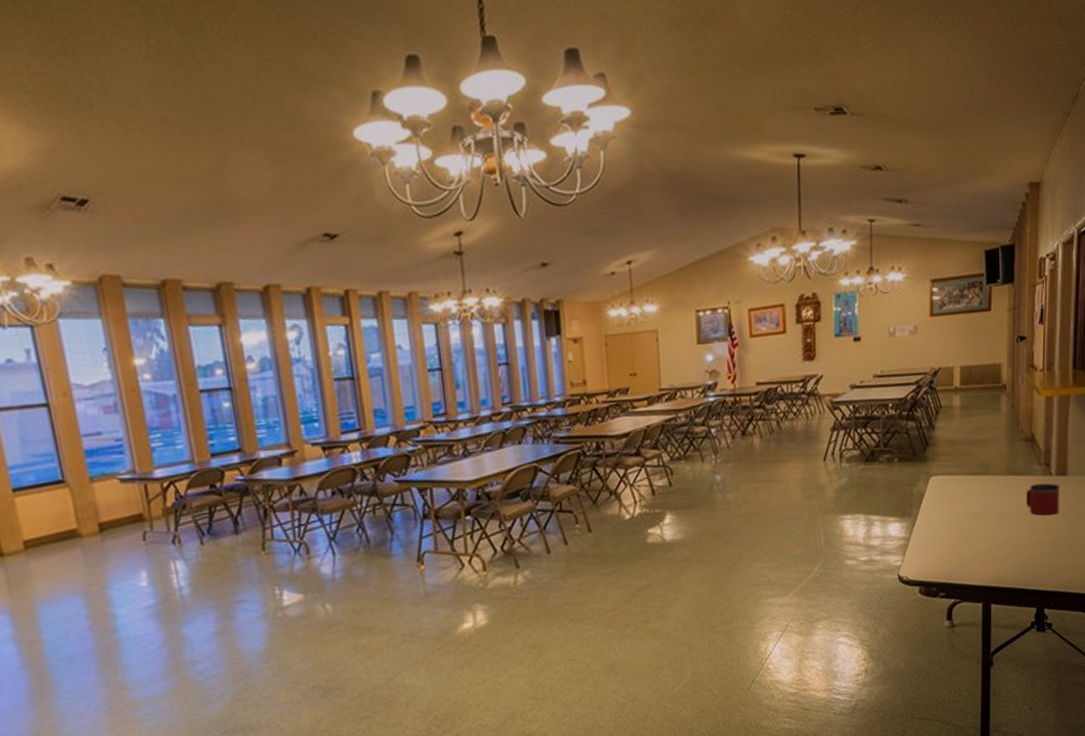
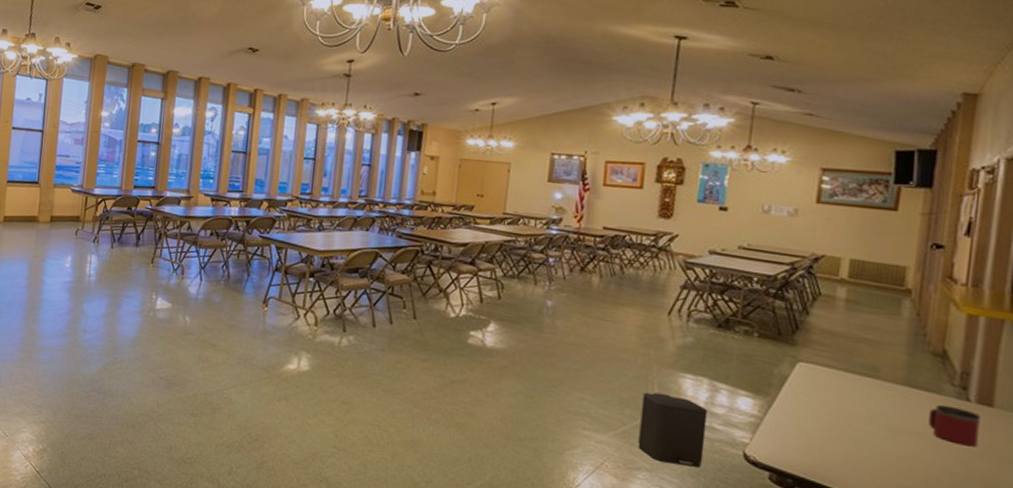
pedal bin: none [812,539,868,607] -> present [638,392,708,468]

